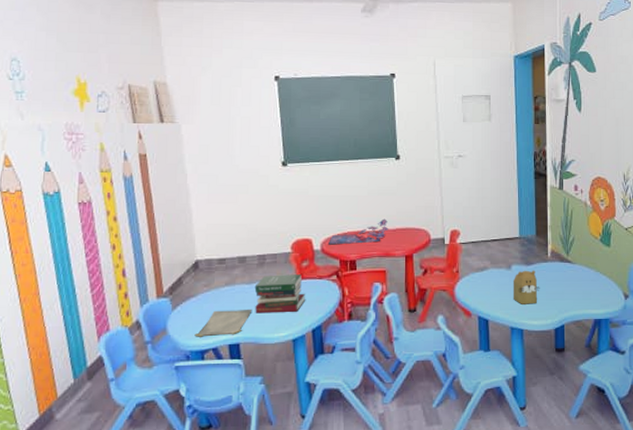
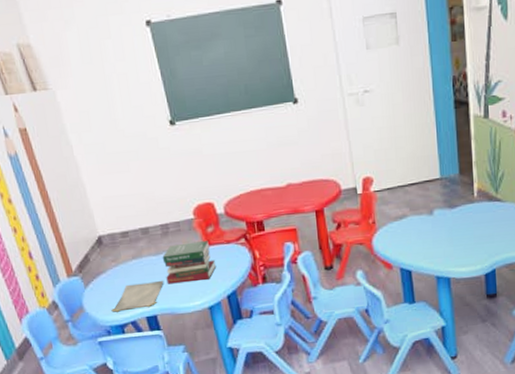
puzzle: present [329,218,389,245] -> none [232,172,294,207]
toy animal: present [512,270,540,304] -> none [435,213,467,252]

